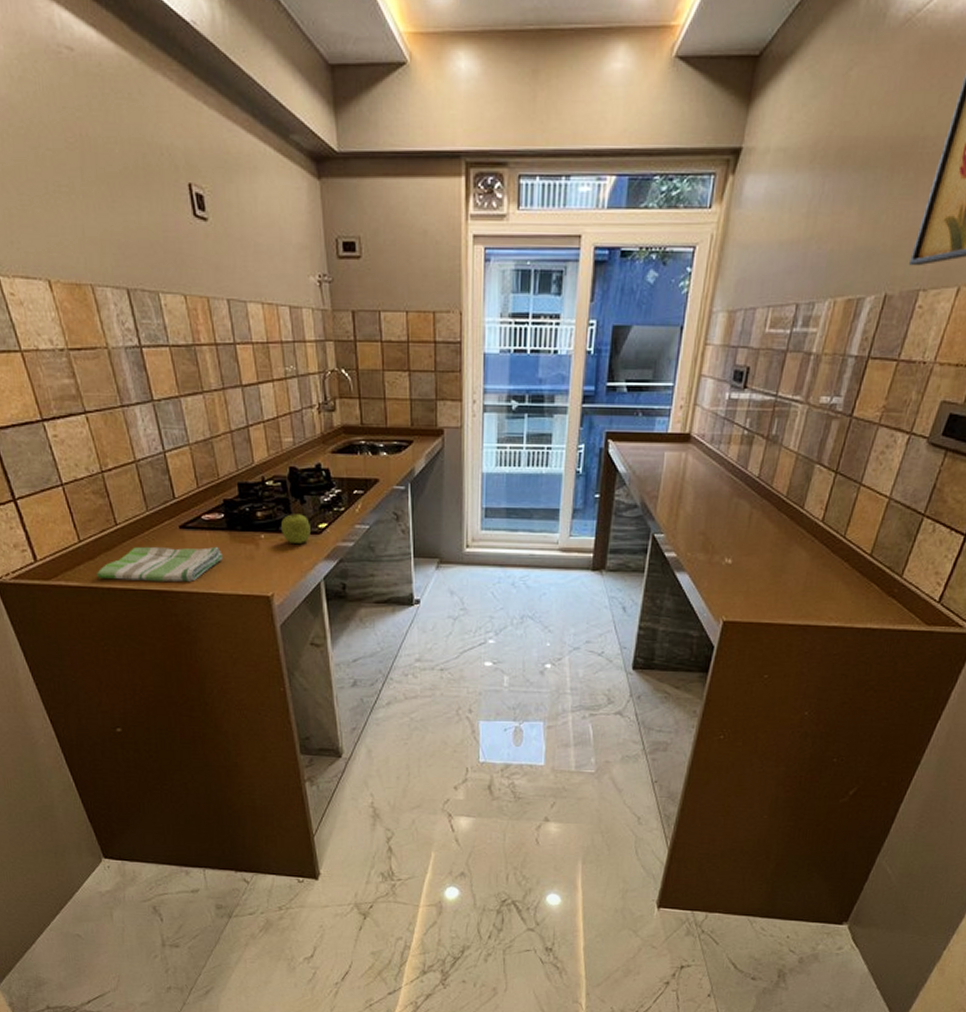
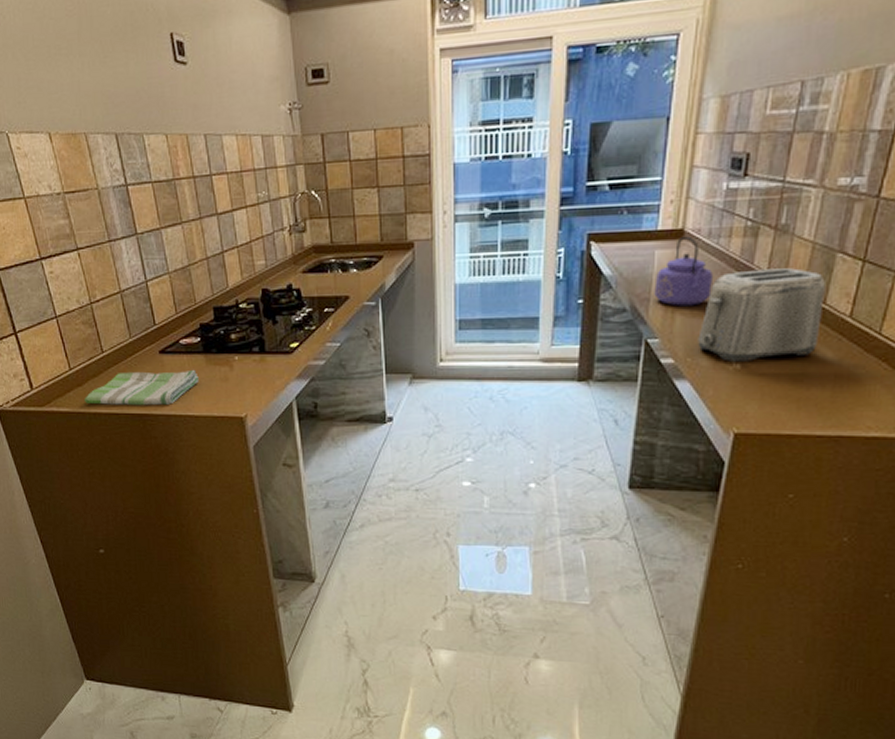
fruit: present [281,514,310,543] -> none [254,334,282,364]
kettle: none [662,440,714,505] -> present [654,236,714,307]
toaster: none [697,475,805,559] -> present [698,268,825,363]

